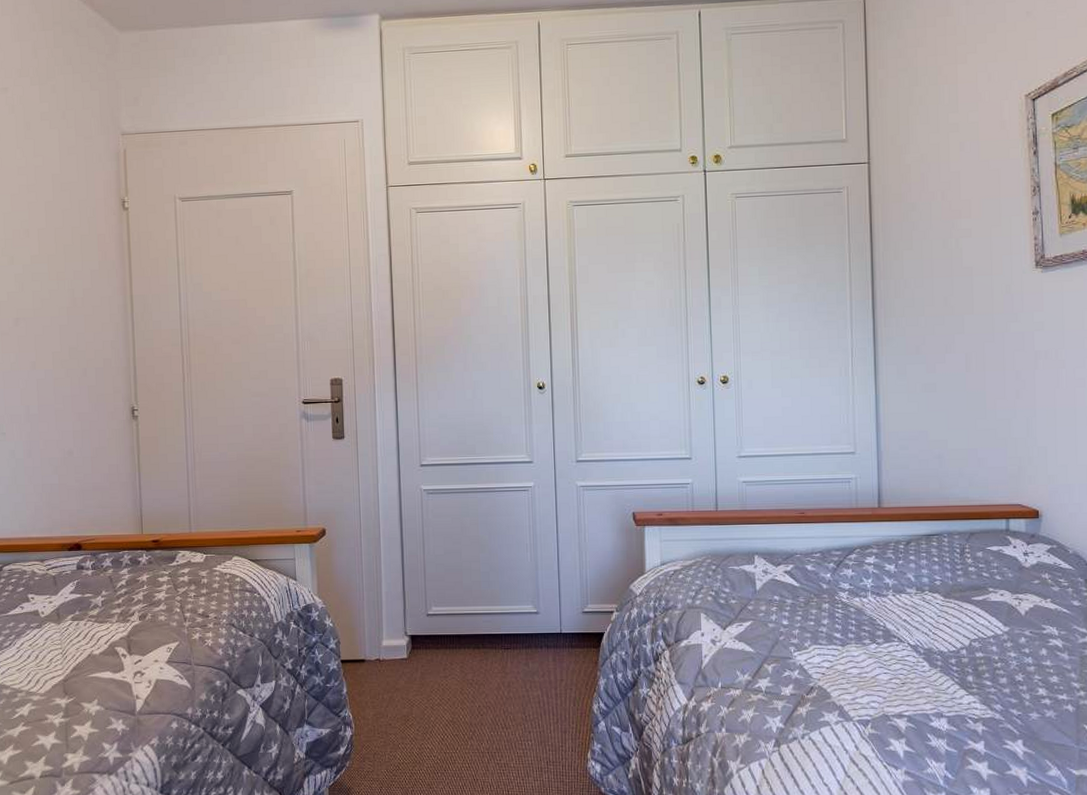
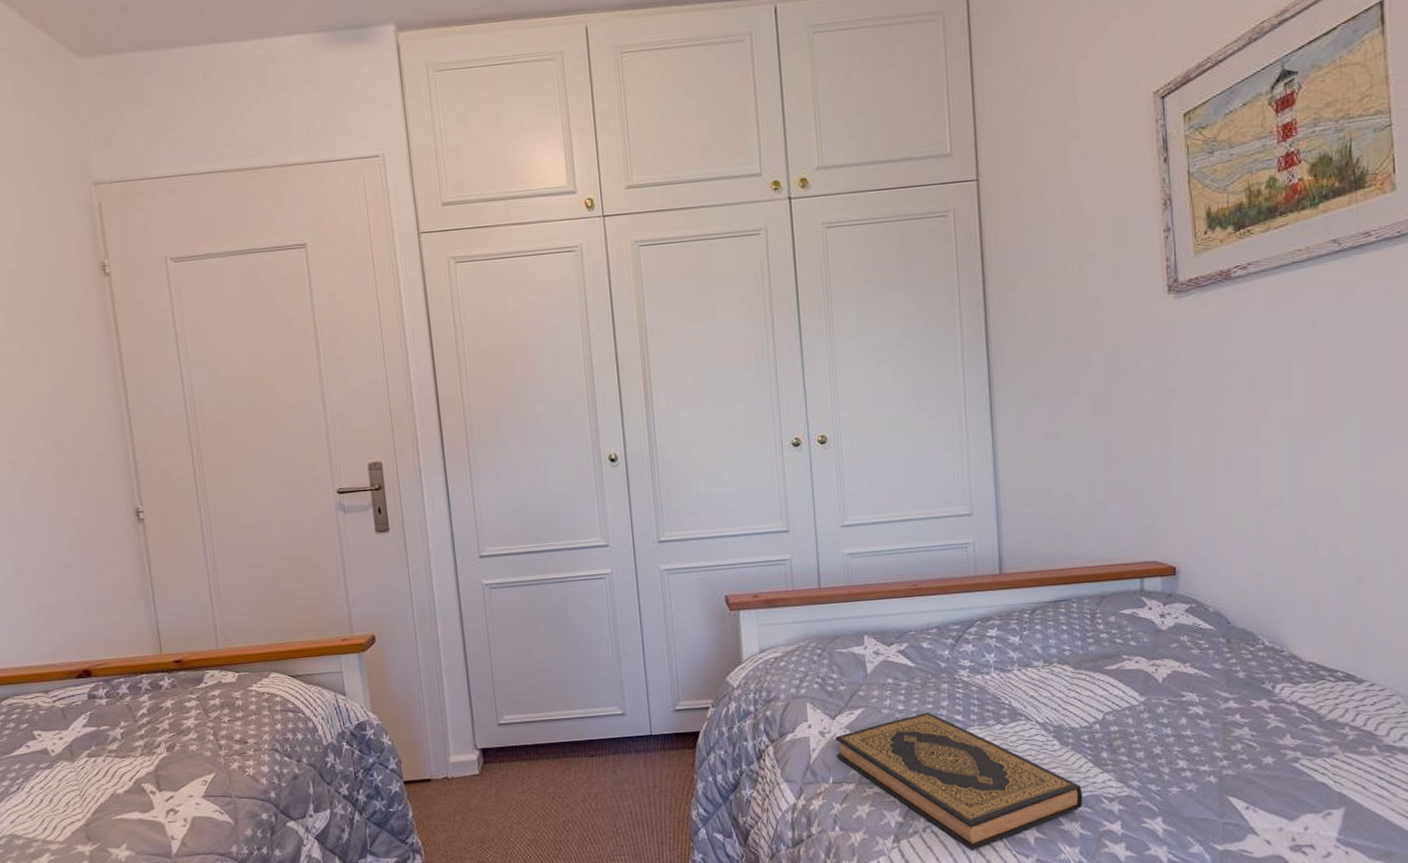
hardback book: none [725,628,949,759] -> present [835,712,1083,851]

